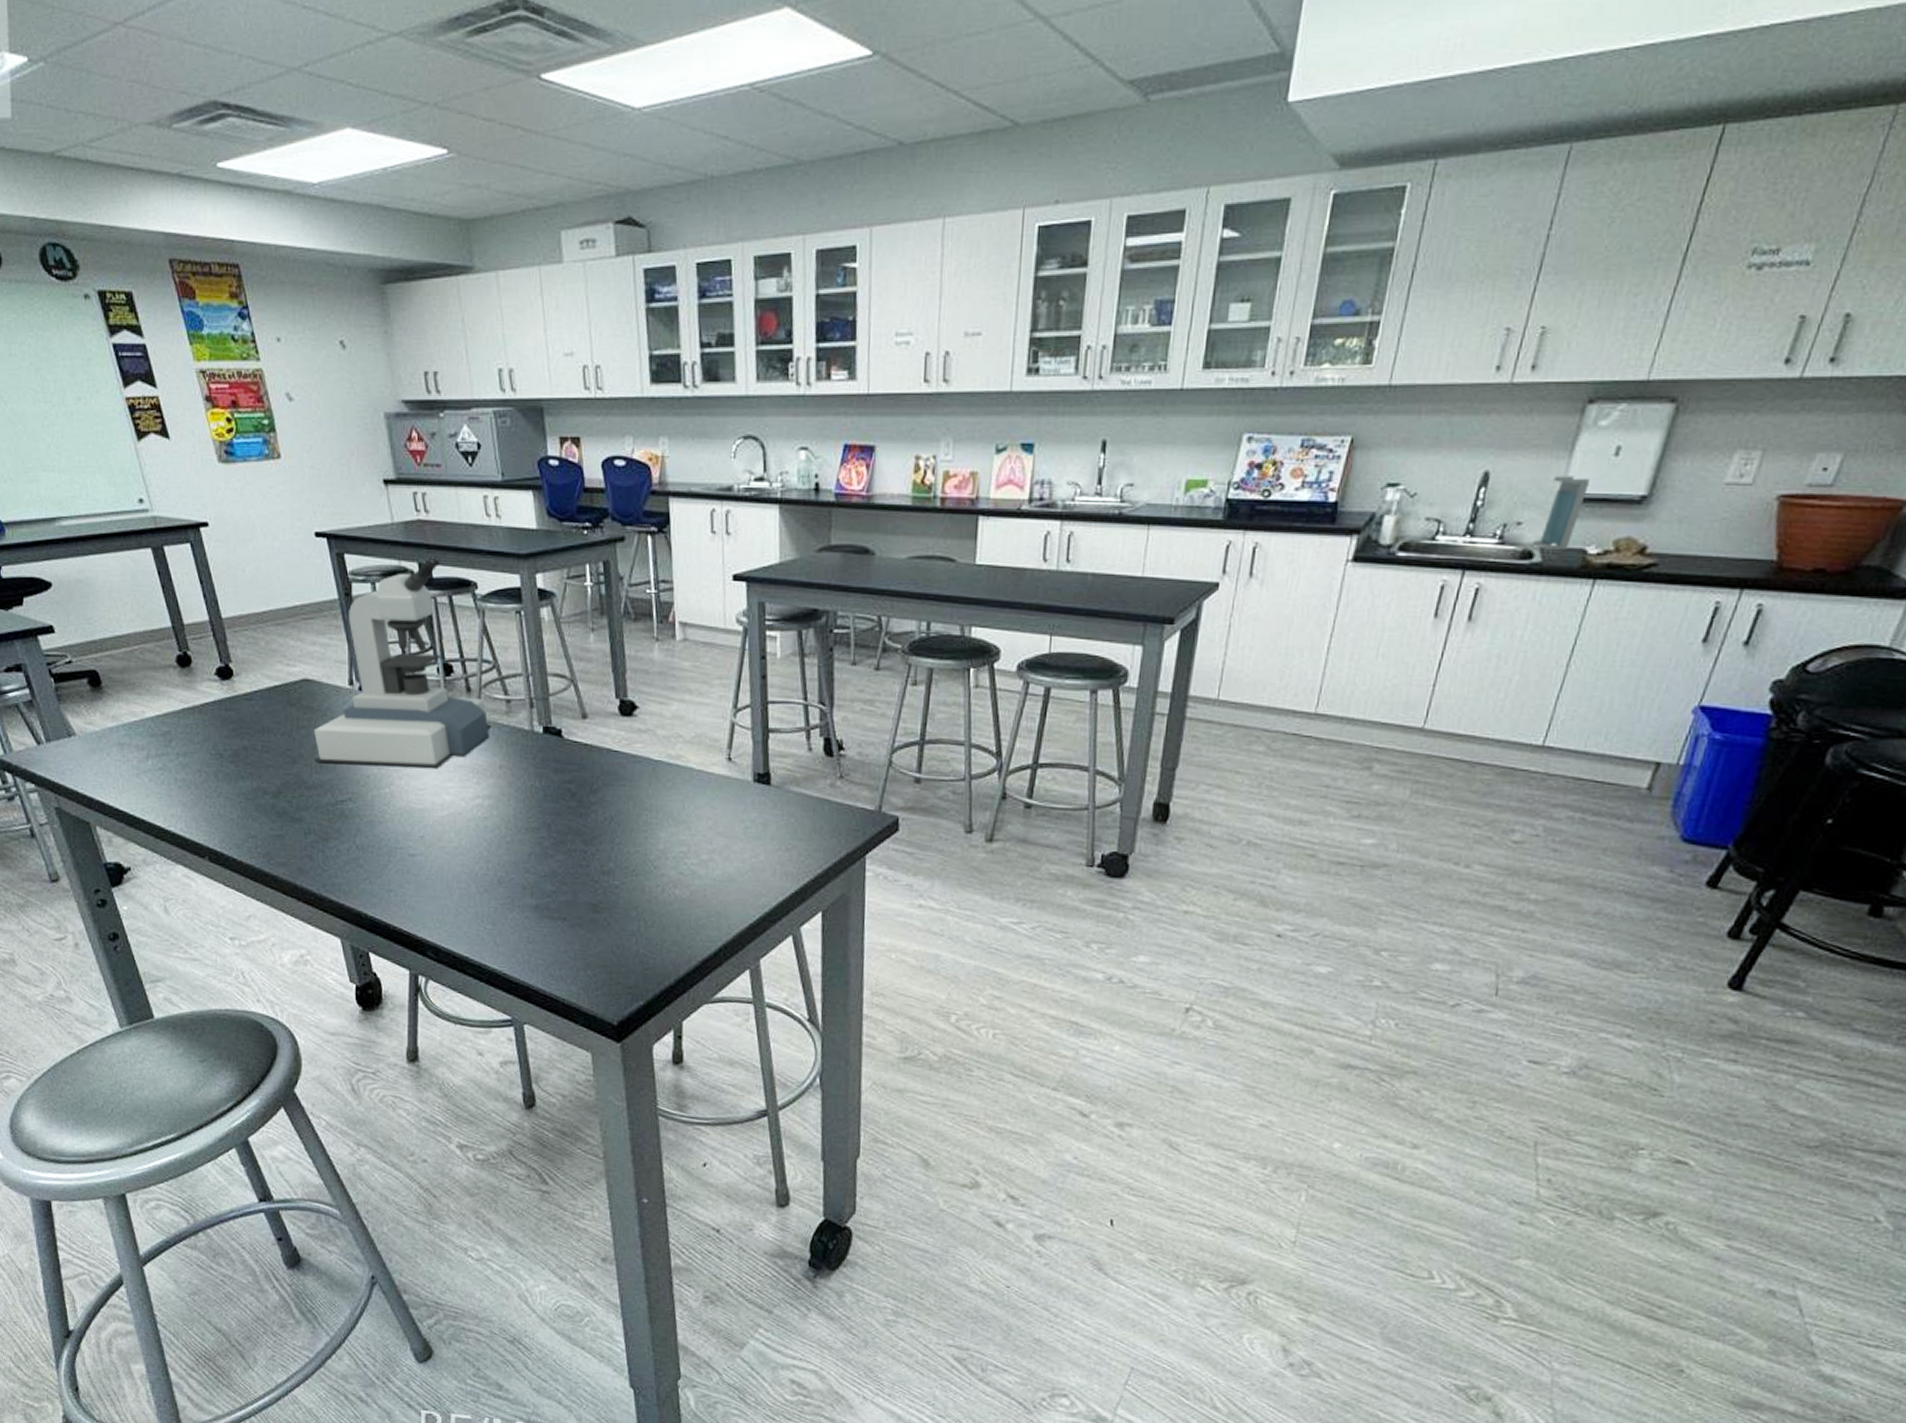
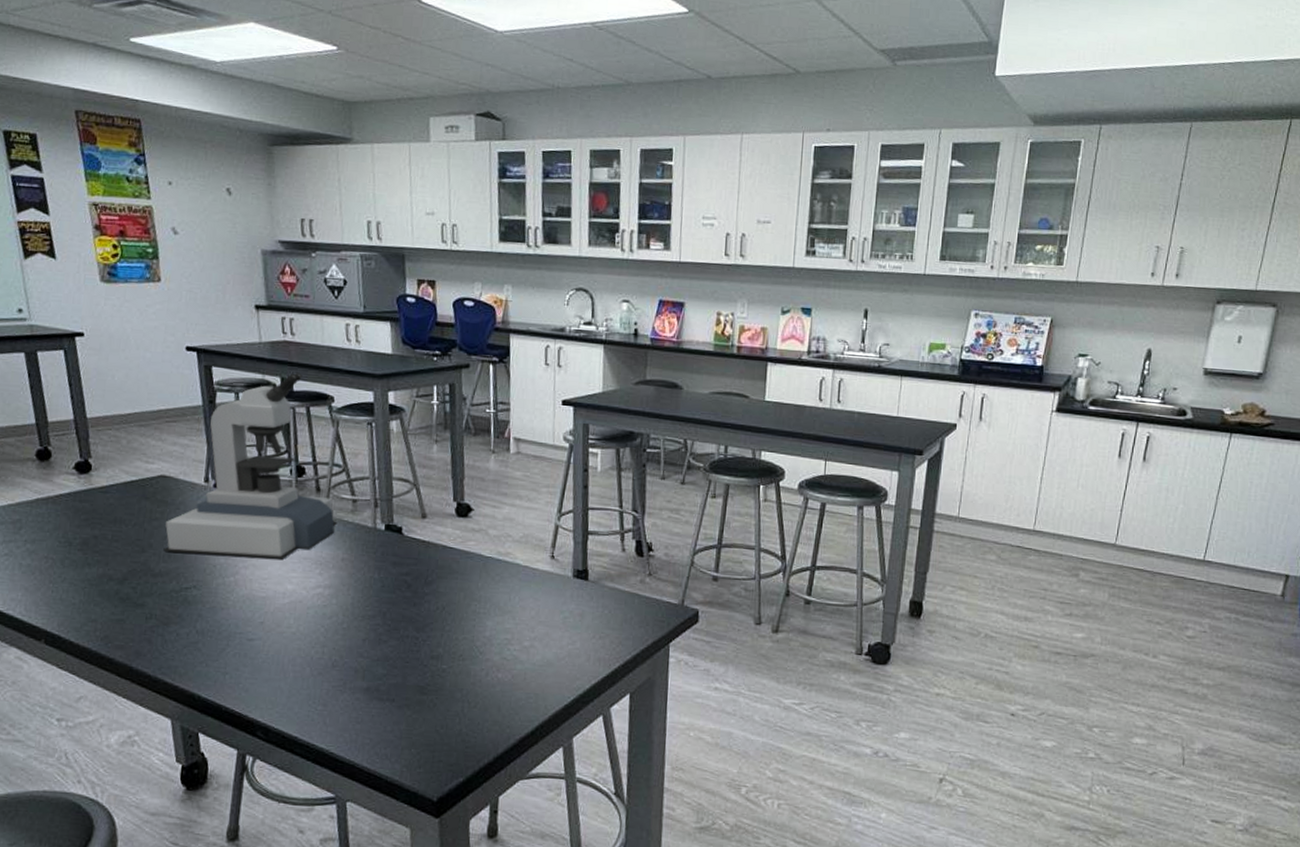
soap dispenser: present [1533,476,1589,551] -> none [1186,355,1222,411]

